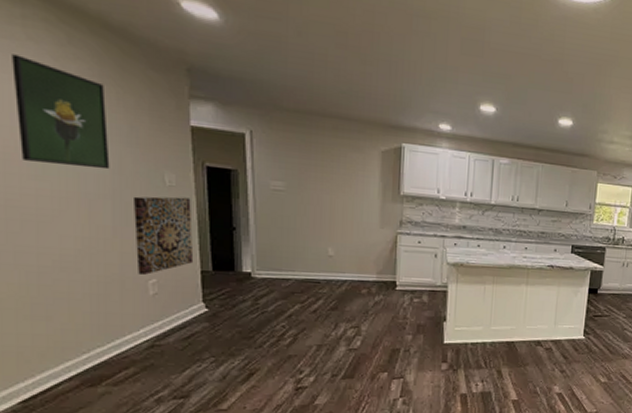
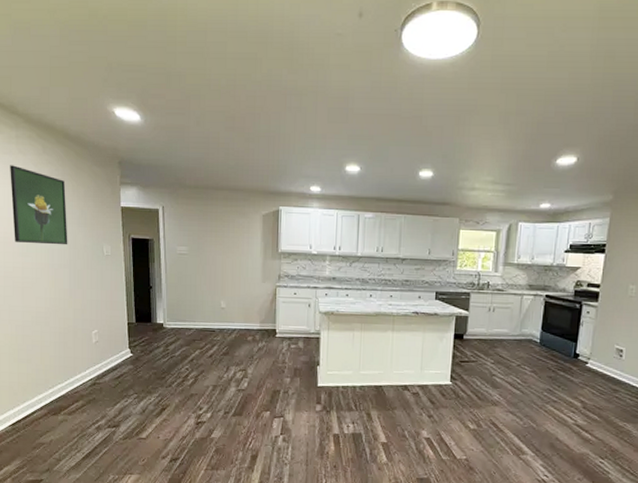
wall art: present [132,196,194,275] -> none [82,263,123,326]

